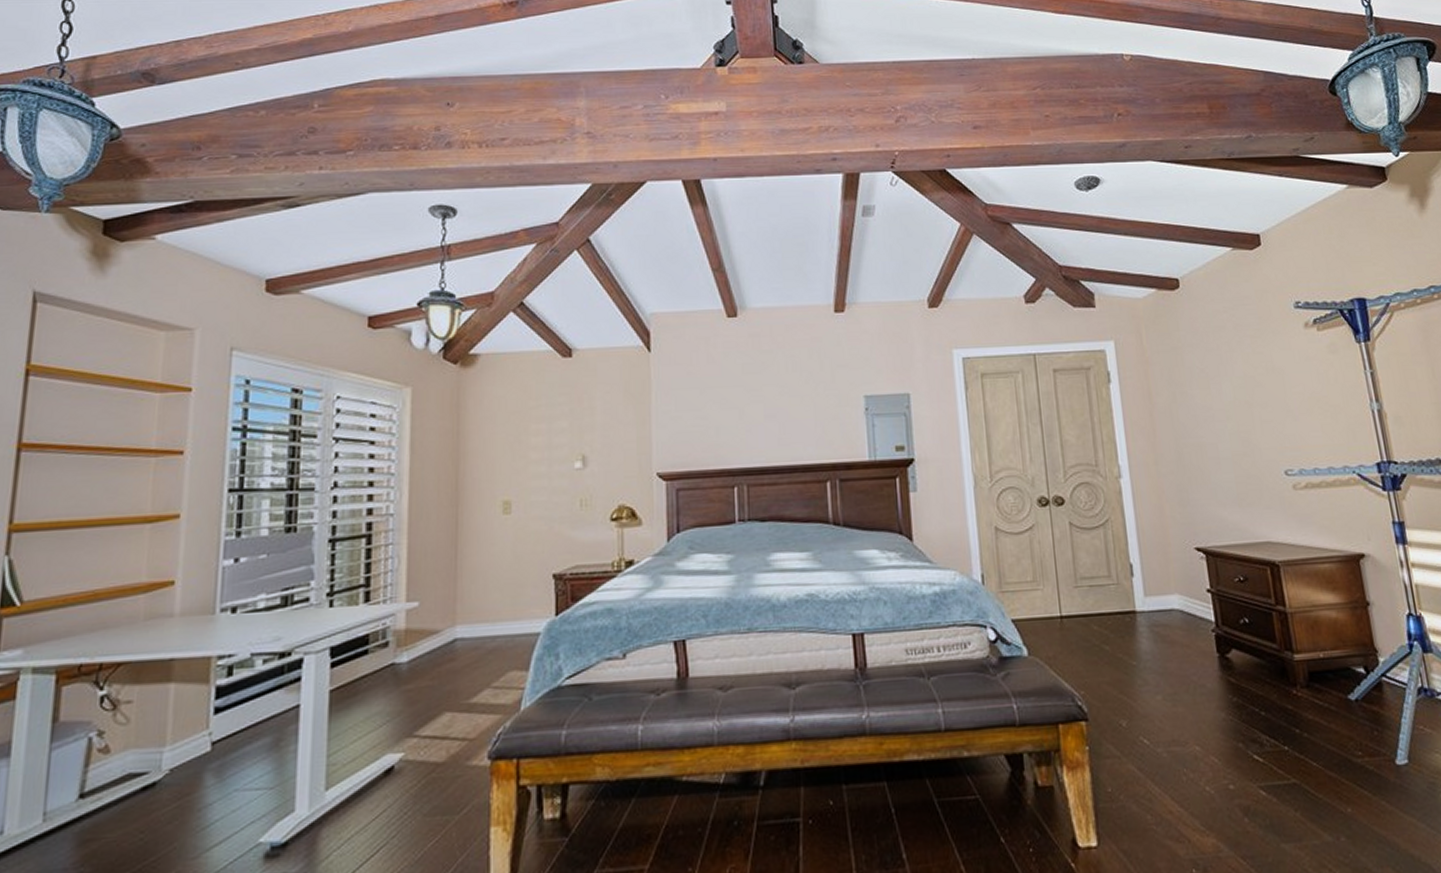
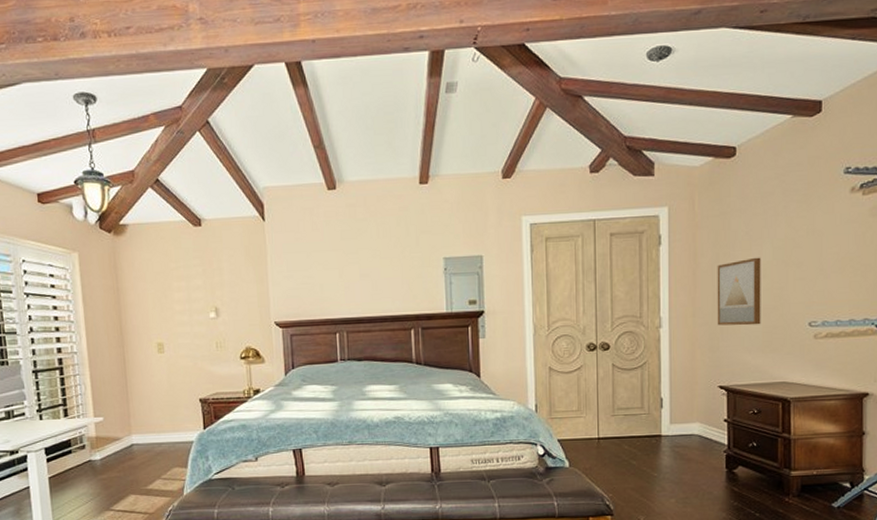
wall art: none [1175,397,1232,475] -> present [717,257,761,326]

